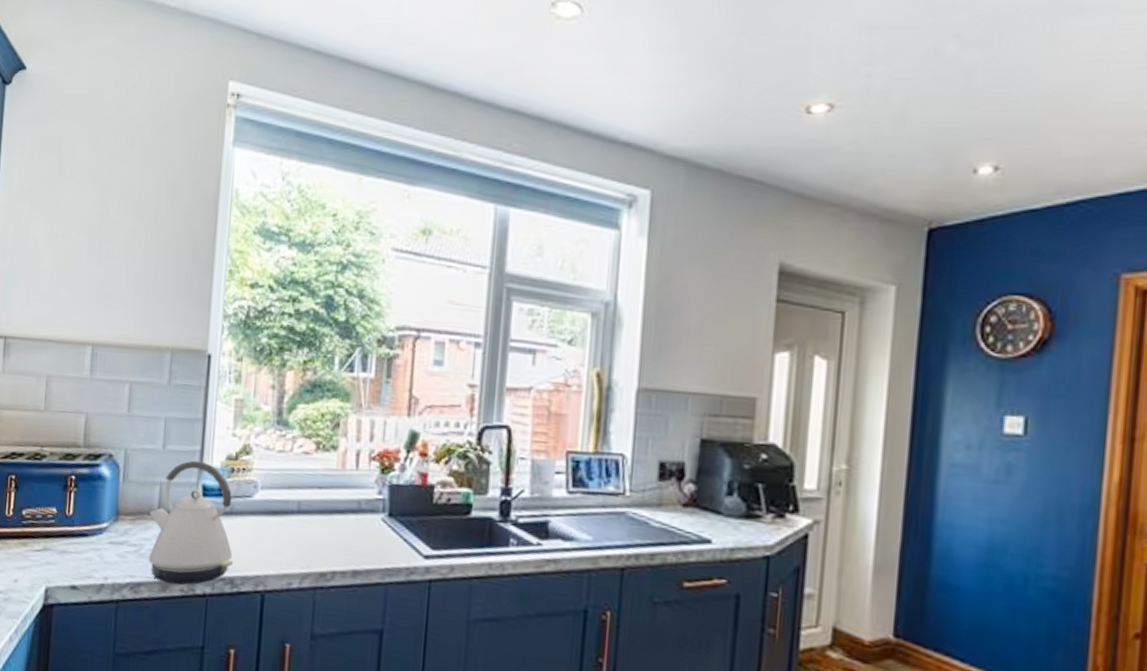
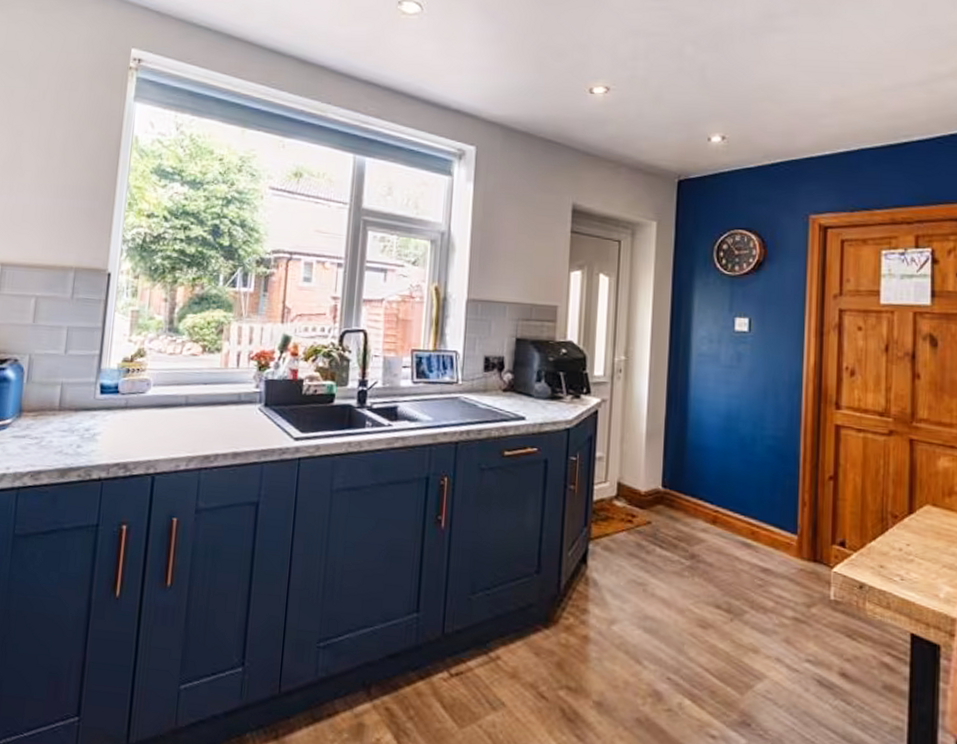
kettle: present [148,460,233,586] -> none [48,363,127,472]

